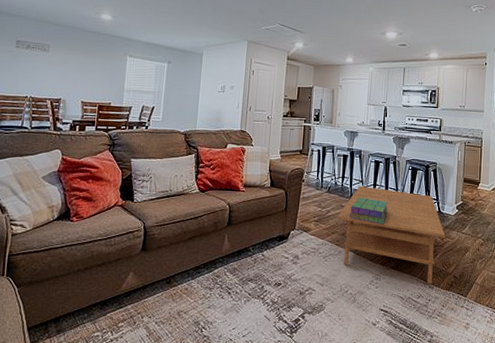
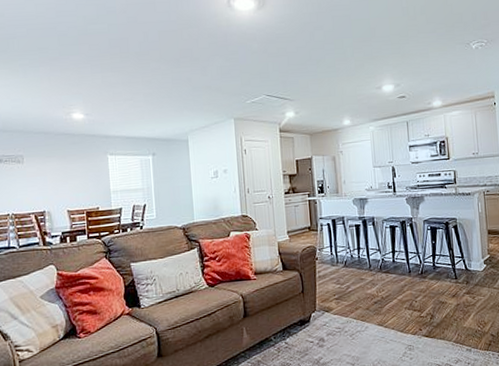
coffee table: present [338,186,445,284] -> none [359,253,476,347]
stack of books: present [349,197,388,225] -> none [371,266,412,293]

